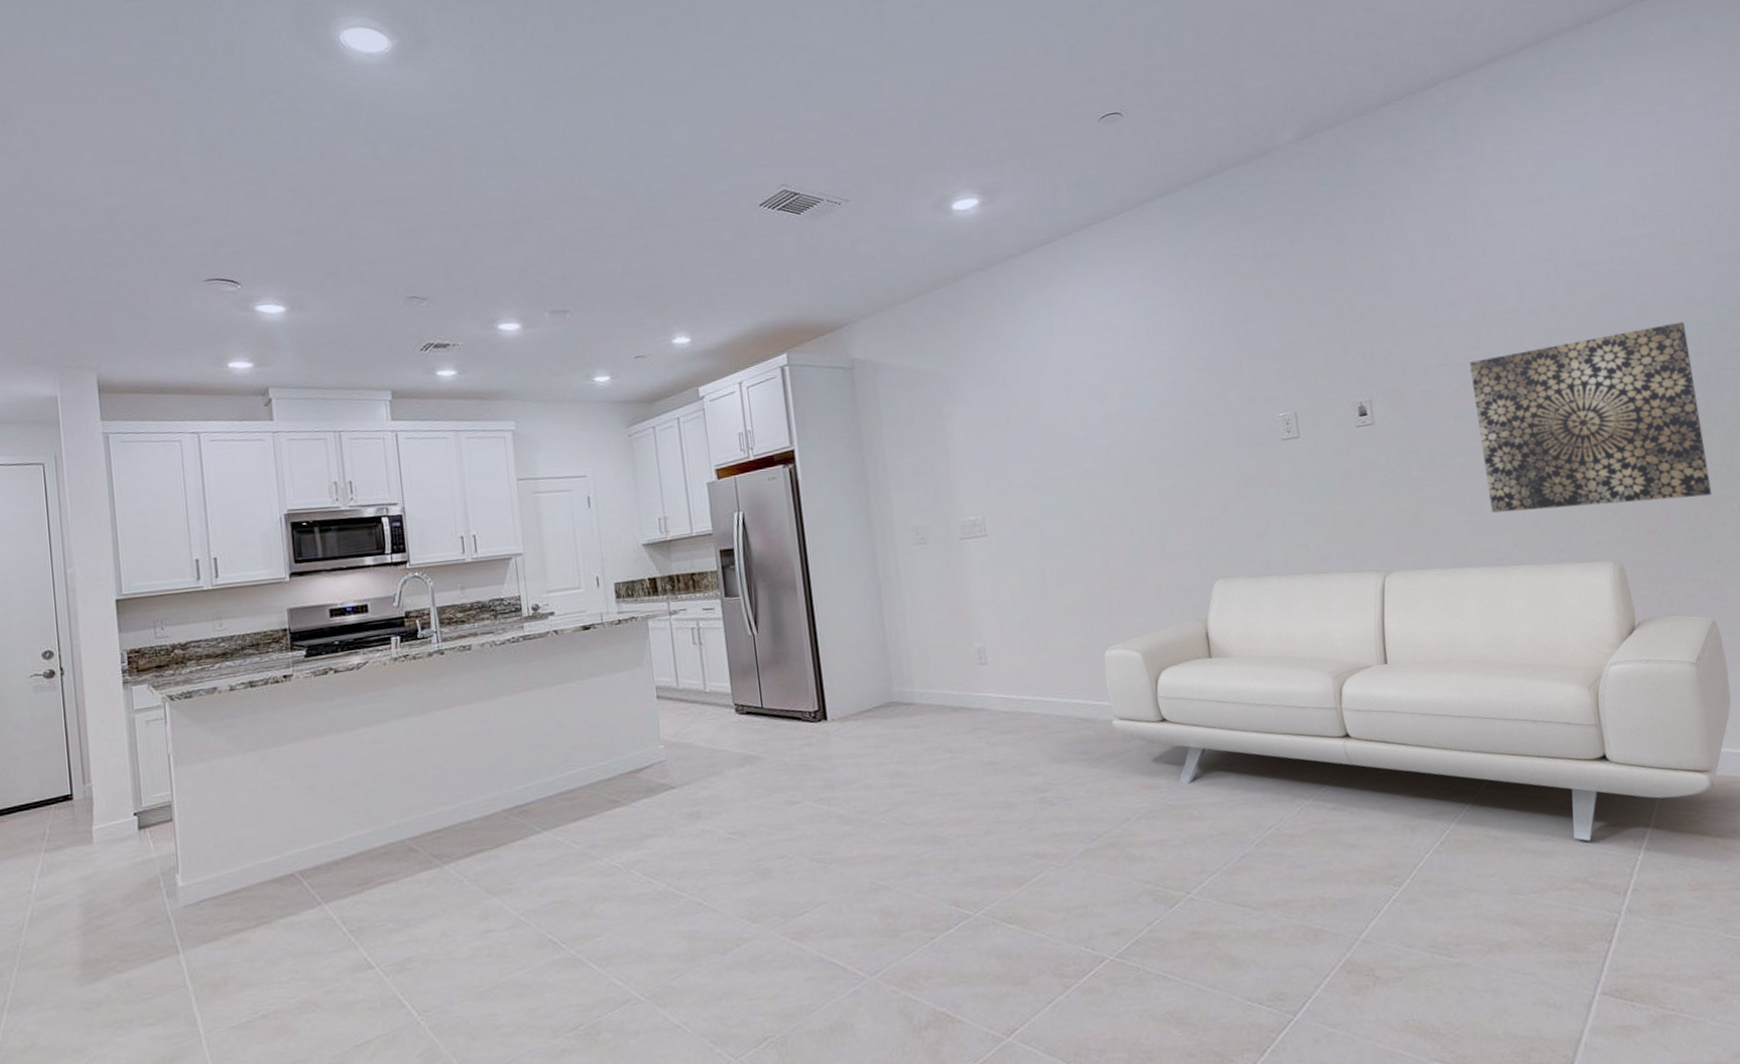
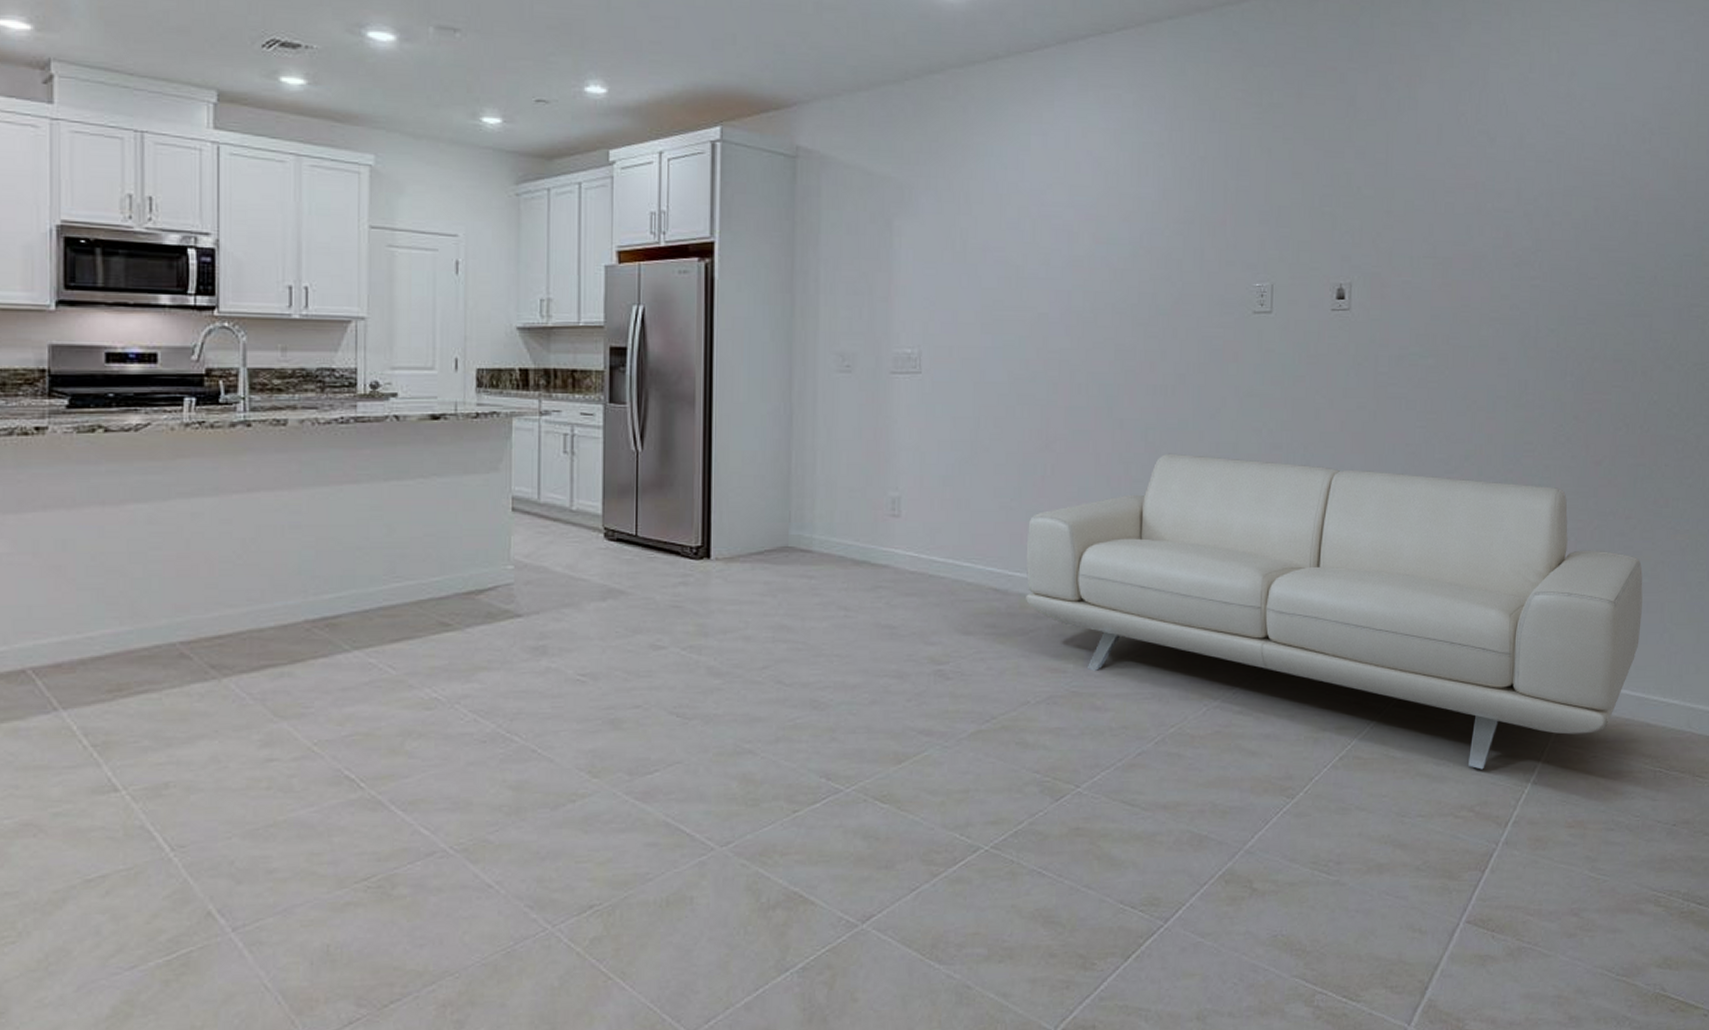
wall art: present [1469,321,1712,513] -> none [1450,249,1670,433]

